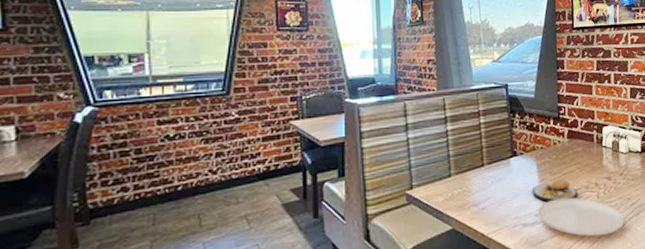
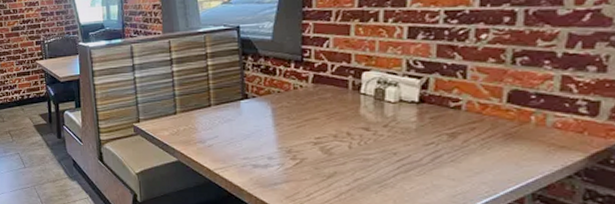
burger: present [532,174,578,203] -> none [264,120,323,147]
plate: present [538,197,624,237] -> none [271,145,386,188]

